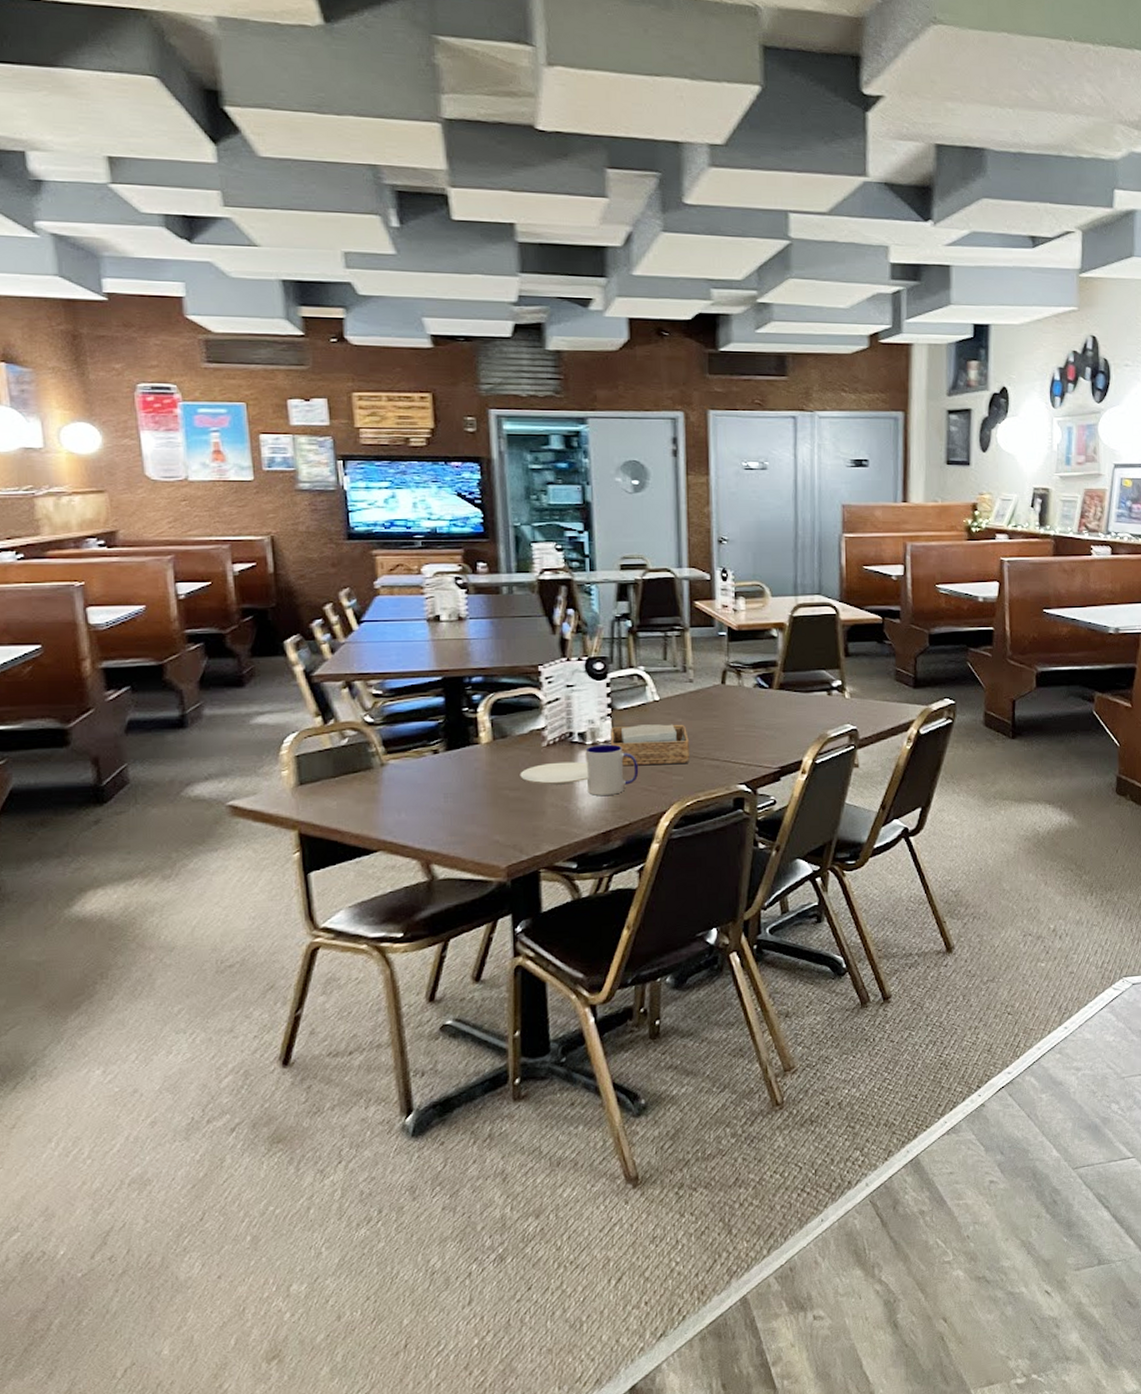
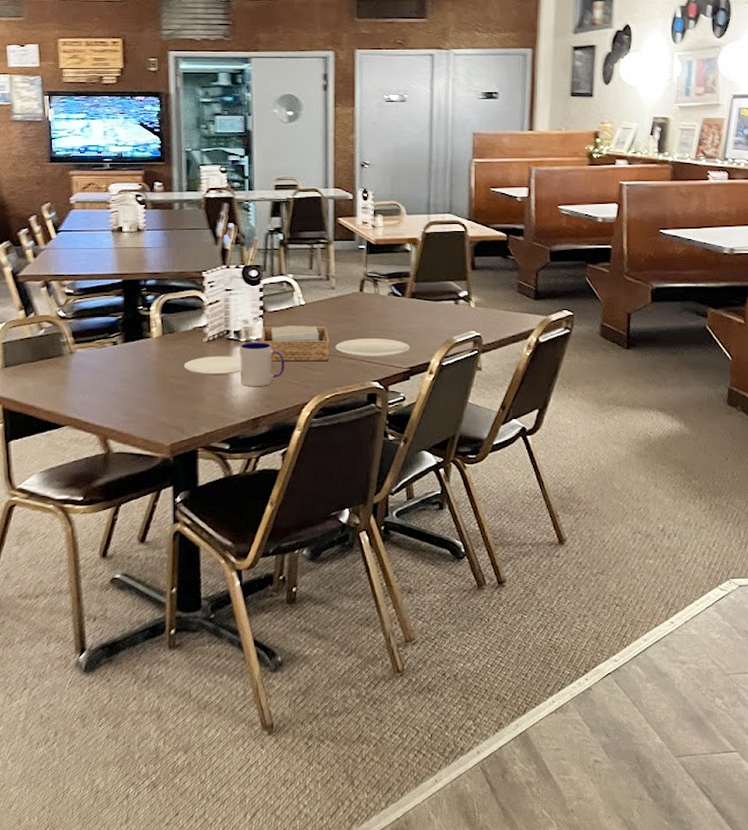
plate: none [696,736,780,758] -> present [335,339,411,357]

